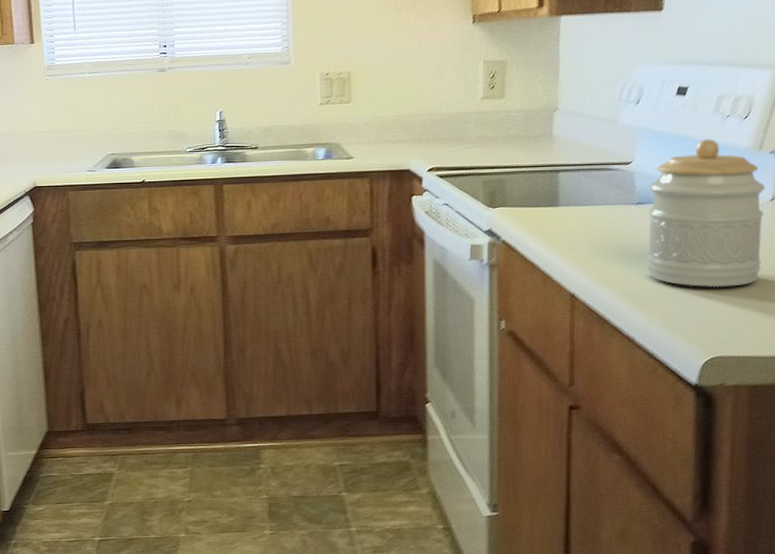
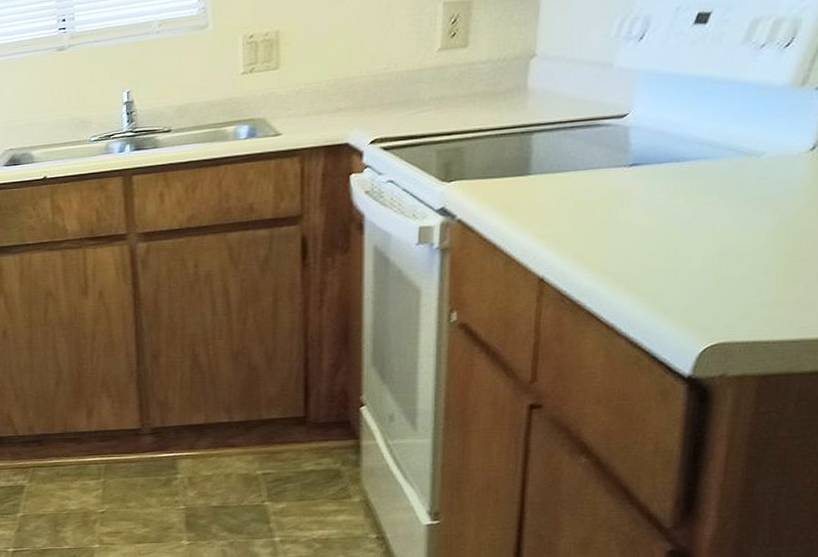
jar: present [646,139,766,288] -> none [637,77,806,262]

